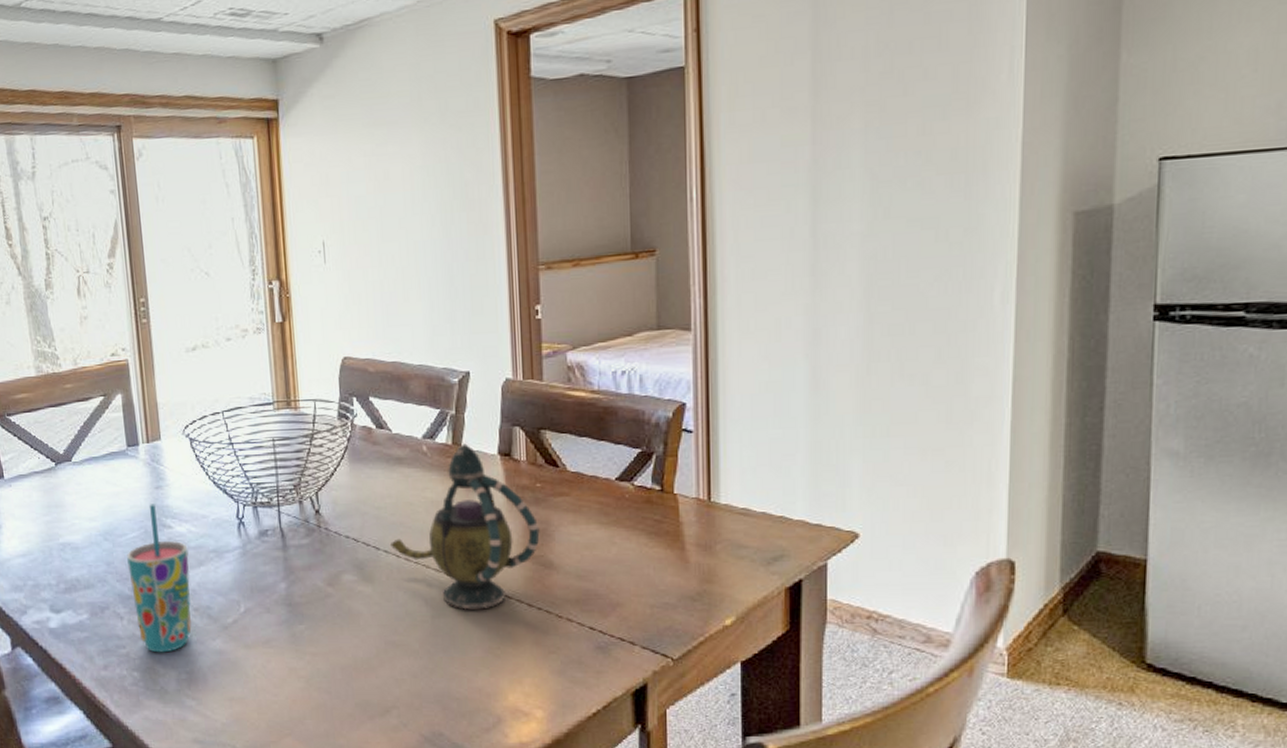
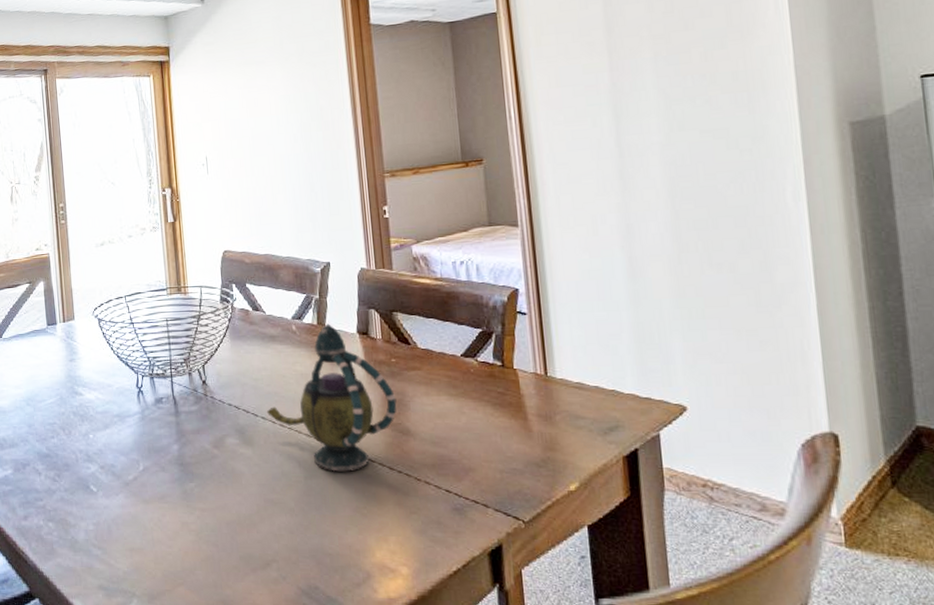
cup: present [127,504,192,653] -> none [45,374,98,506]

